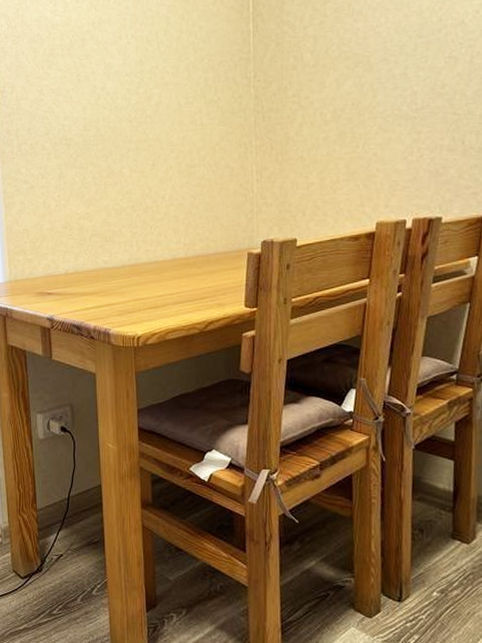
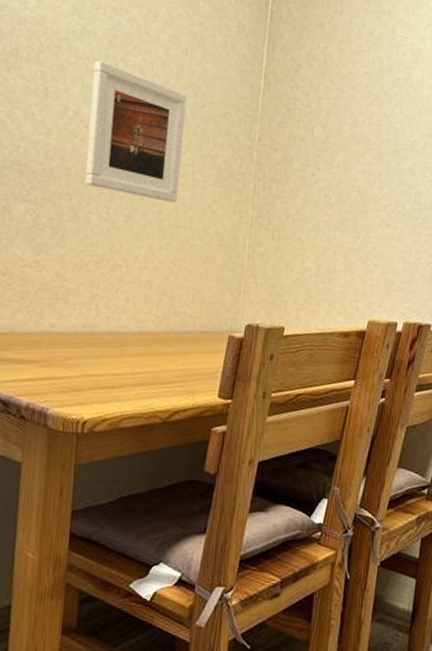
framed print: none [111,42,191,147] -> present [85,60,187,203]

